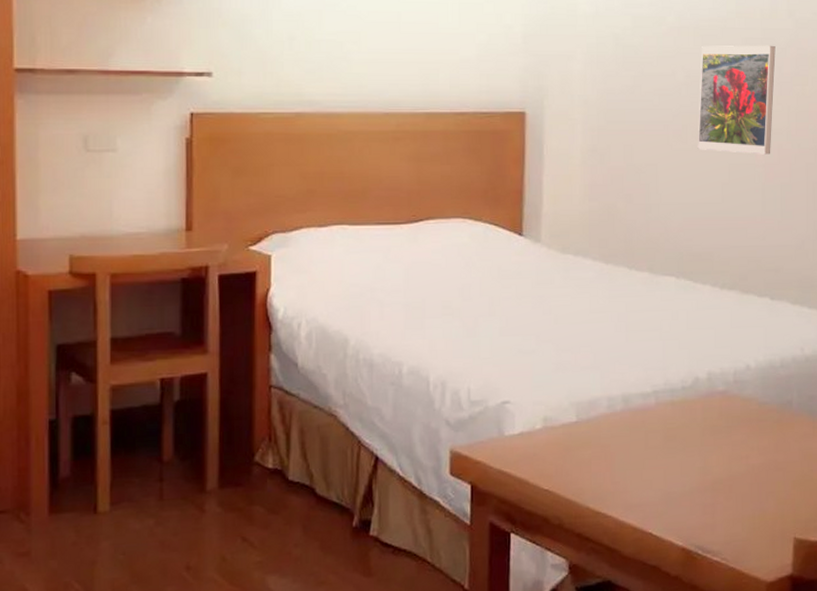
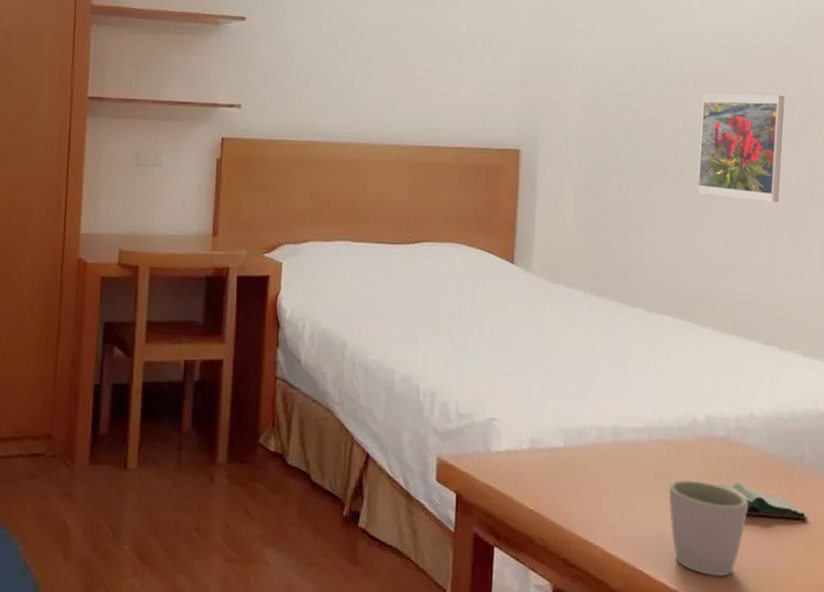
mug: none [674,437,744,527] -> present [668,479,748,577]
book: none [718,433,796,464] -> present [717,481,809,521]

